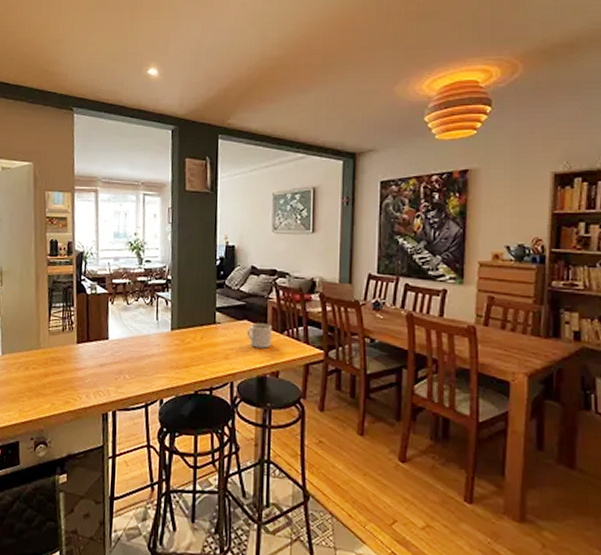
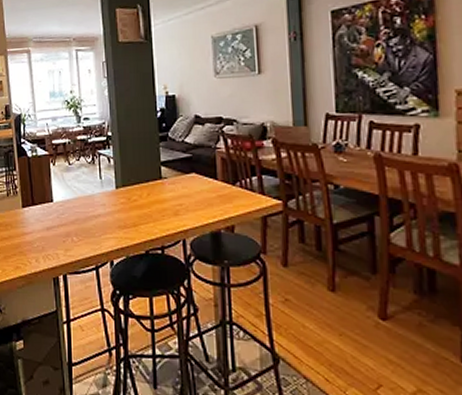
mug: present [246,323,273,349] -> none [195,175,224,202]

